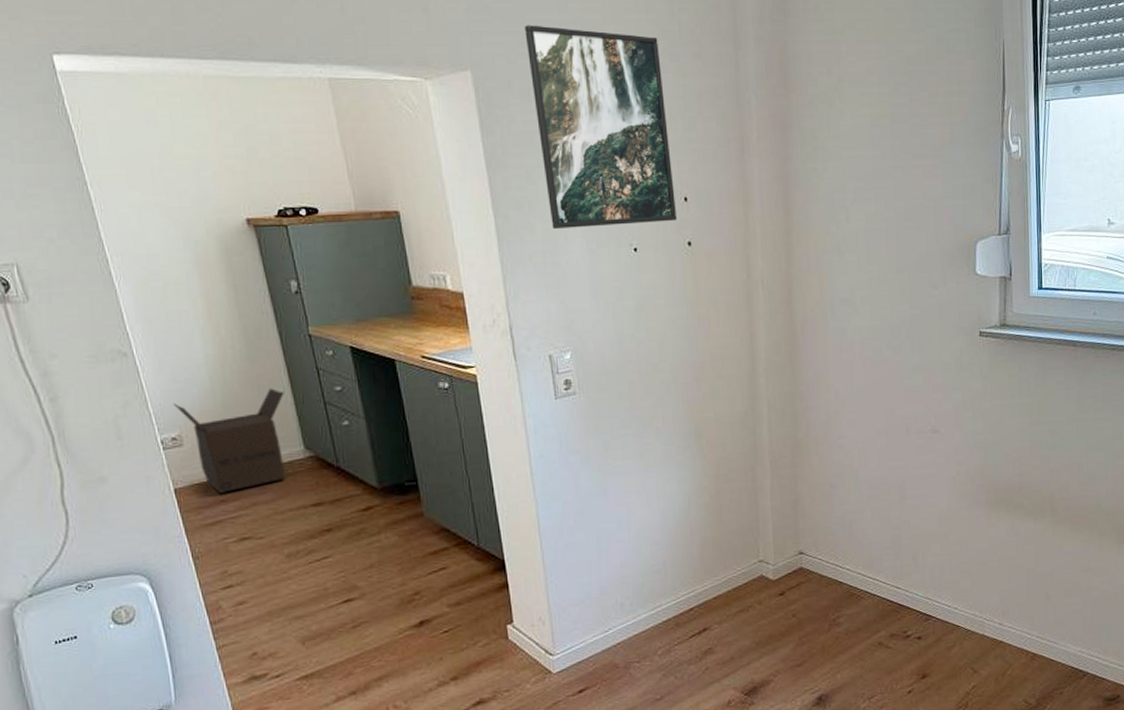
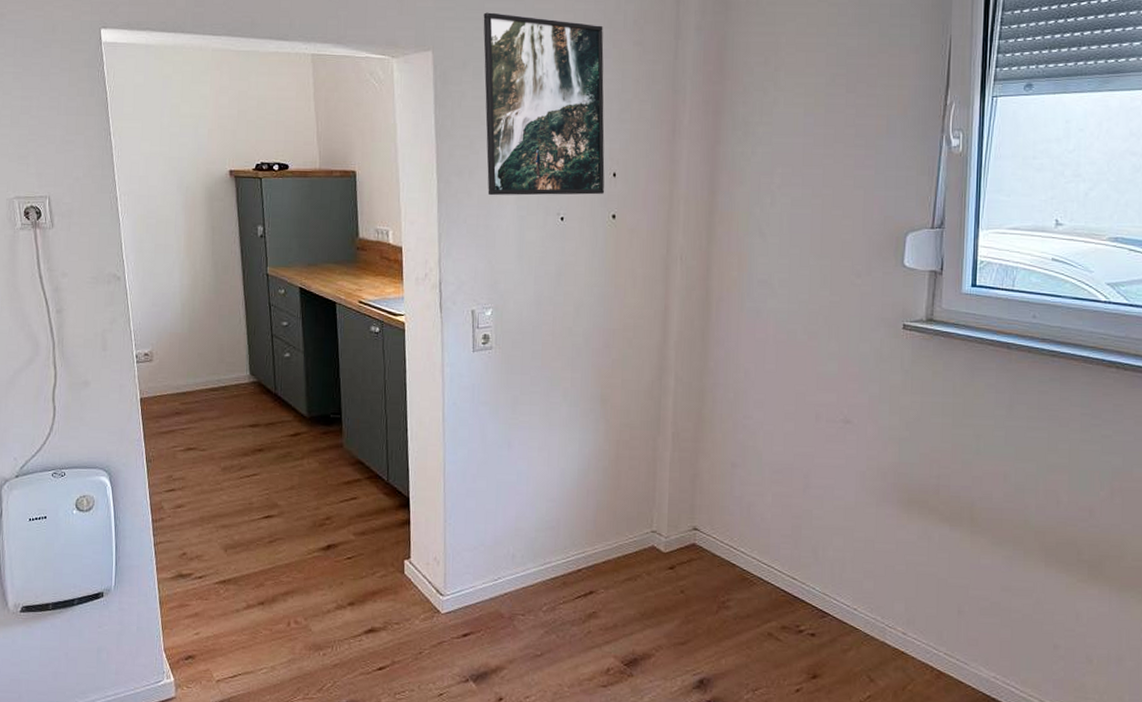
cardboard box: present [173,388,286,493] -> none [150,318,240,406]

